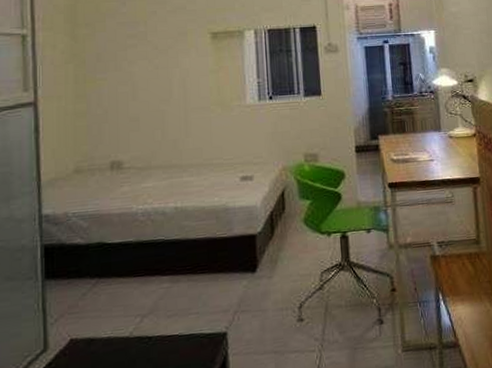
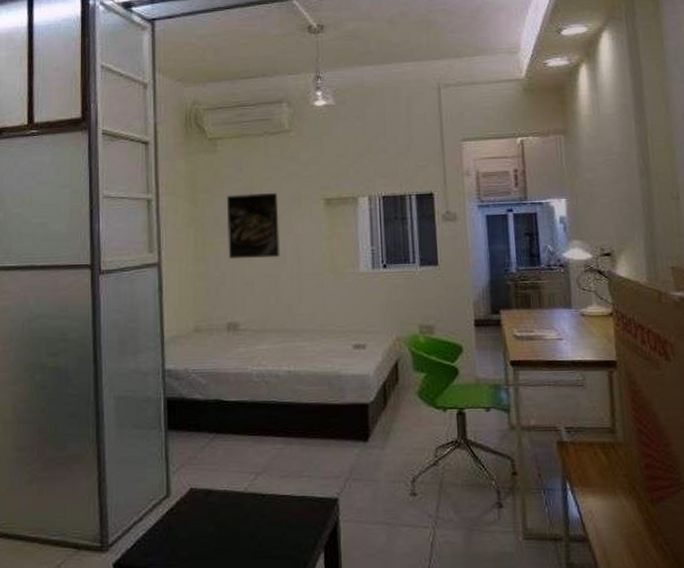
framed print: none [109,26,166,95] -> present [226,192,280,258]

